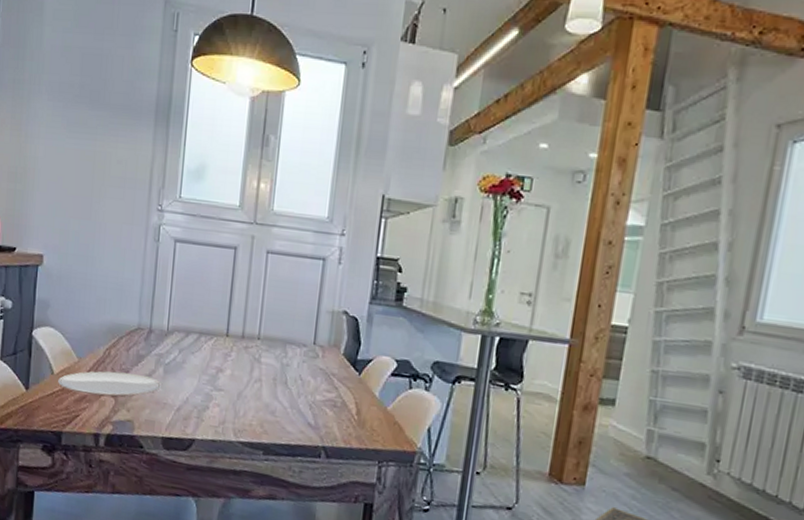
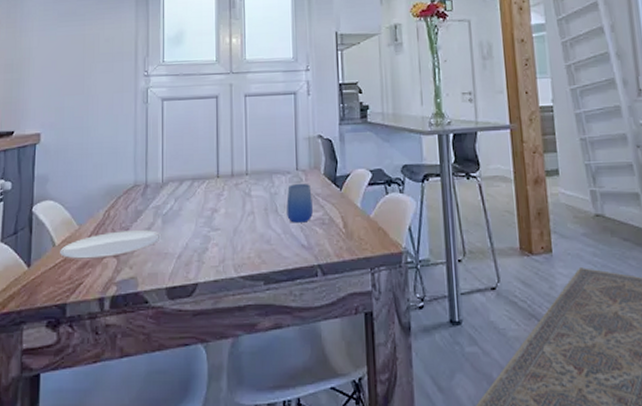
cup: none [296,358,327,401] -> present [286,184,314,223]

